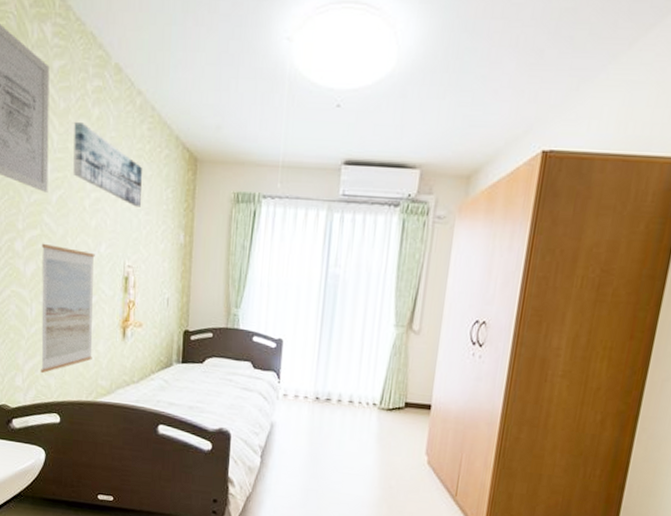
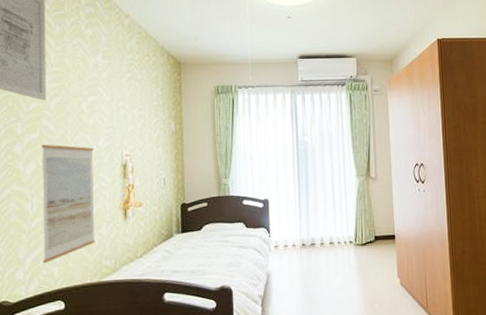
wall art: present [73,122,142,207] -> none [70,42,134,105]

